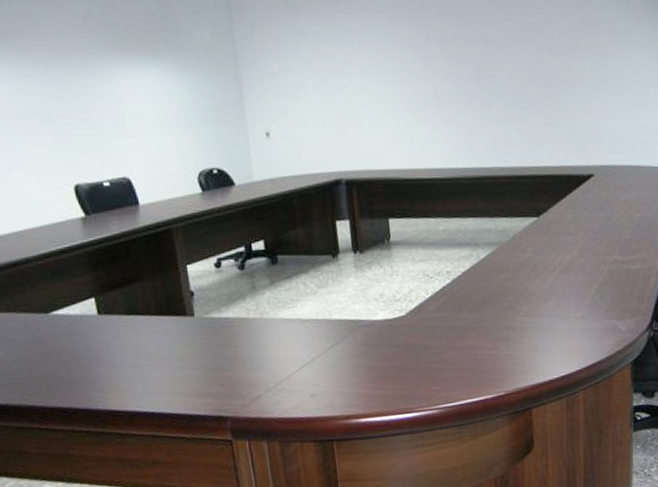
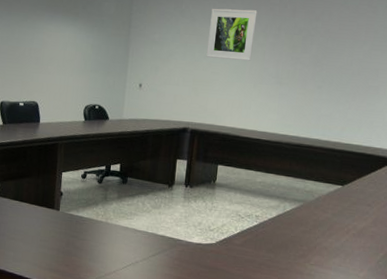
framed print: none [339,19,402,86] -> present [206,8,258,61]

